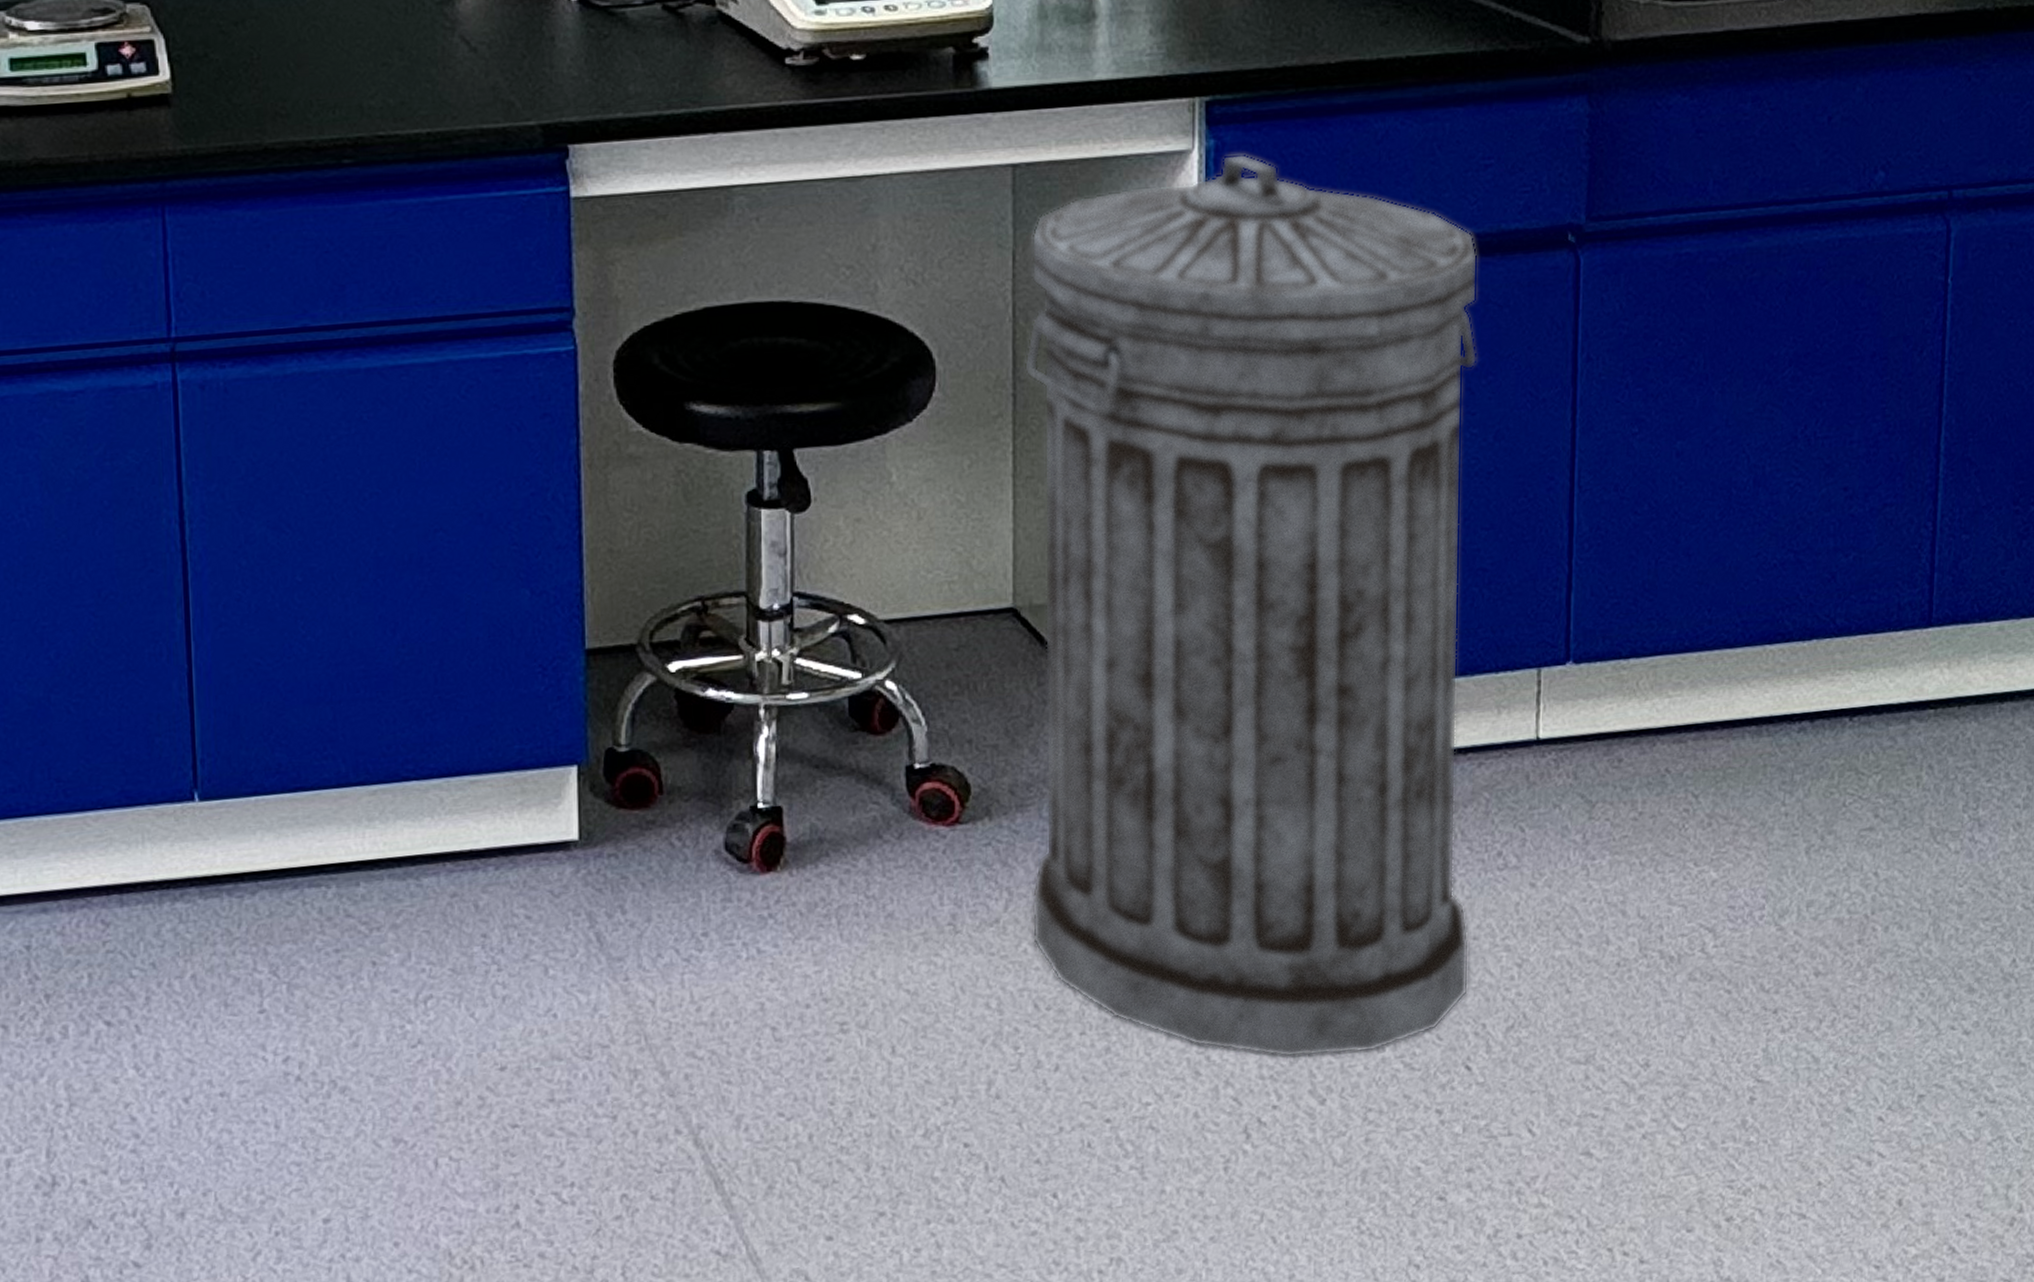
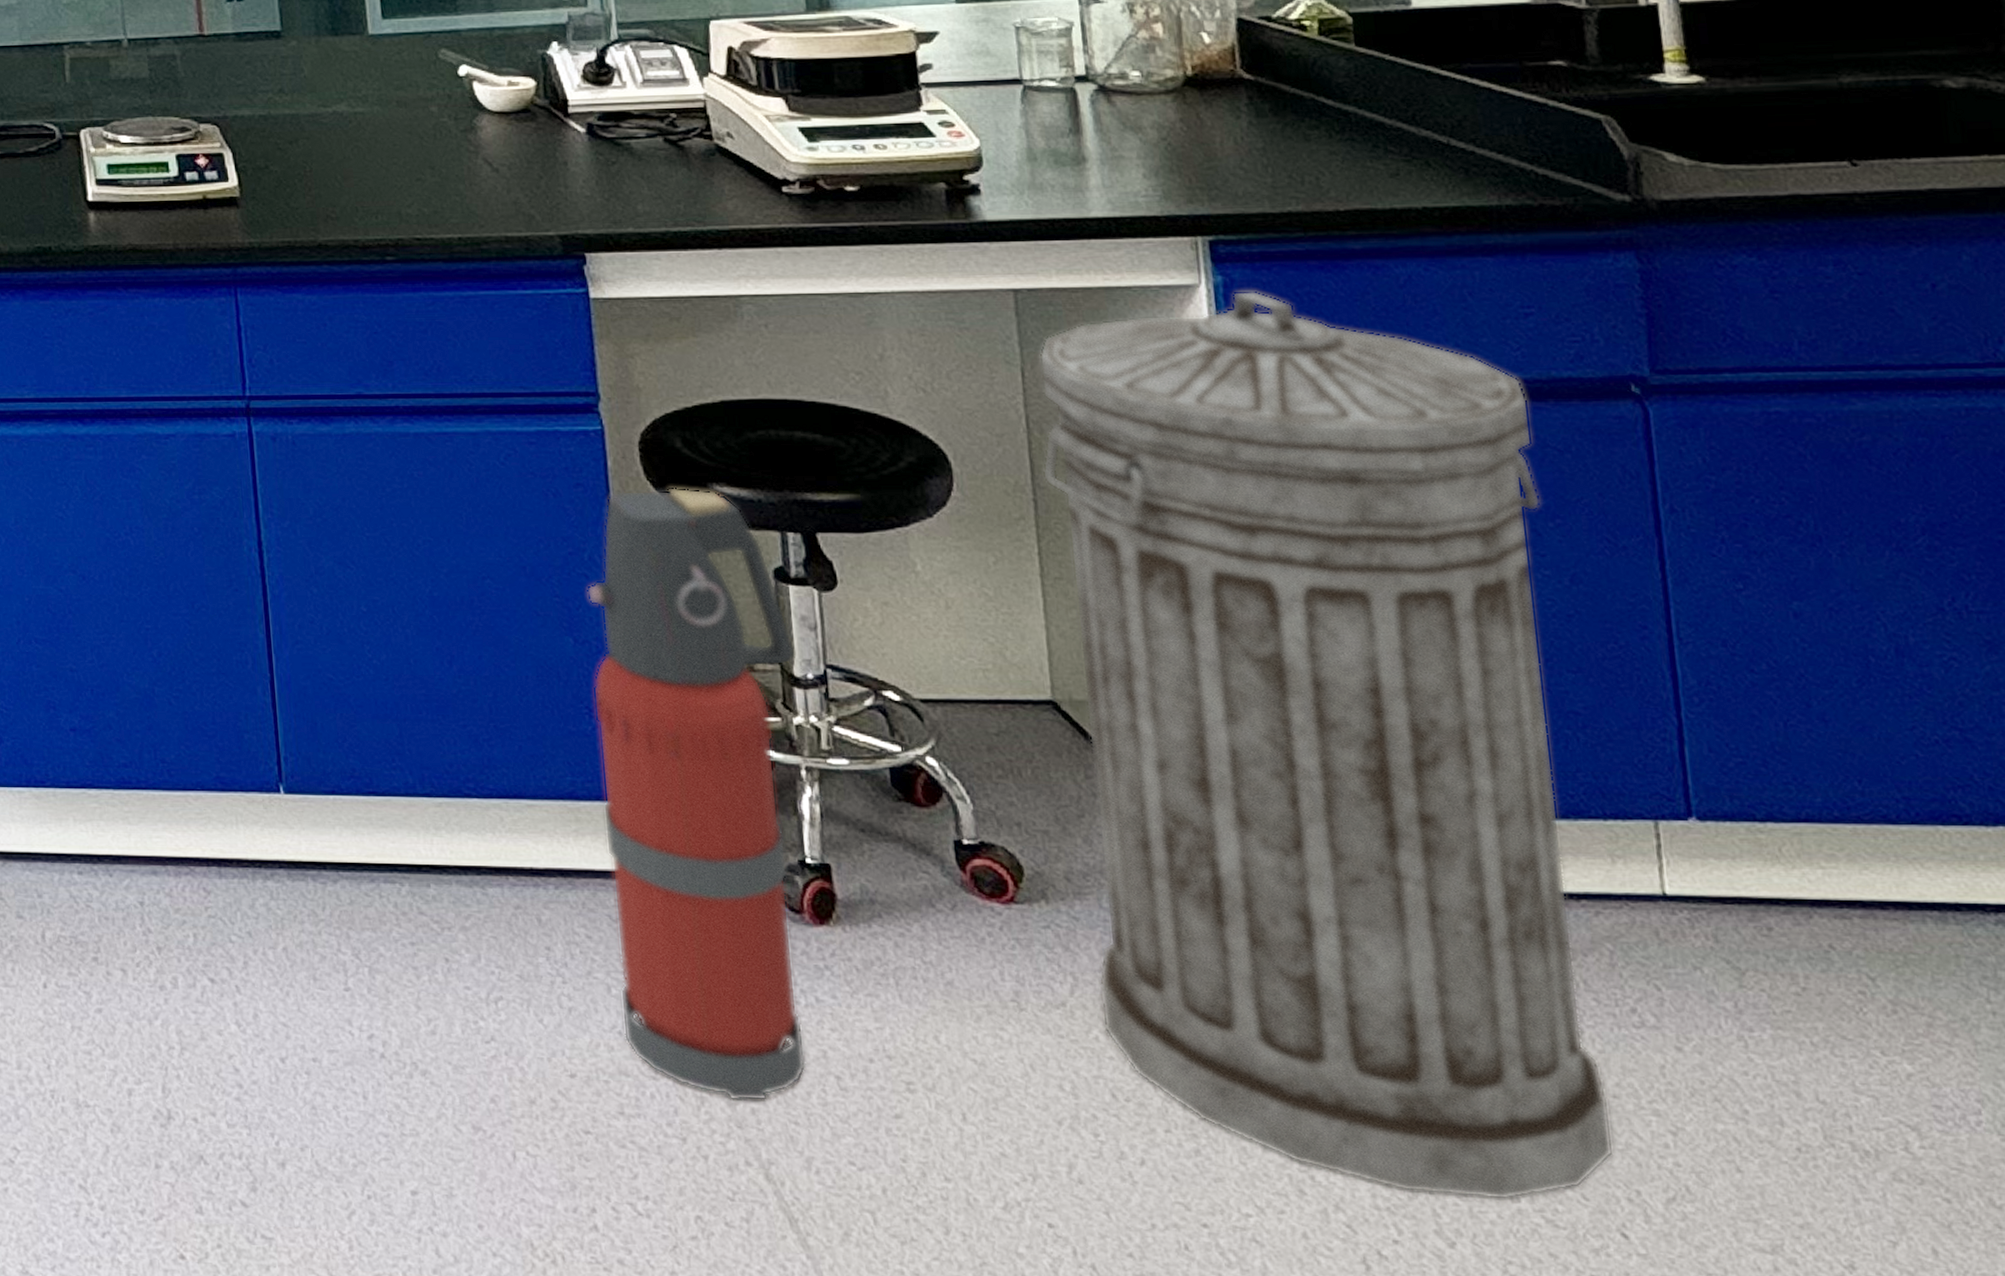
fire extinguisher: none [548,409,764,1070] -> present [587,487,807,1102]

